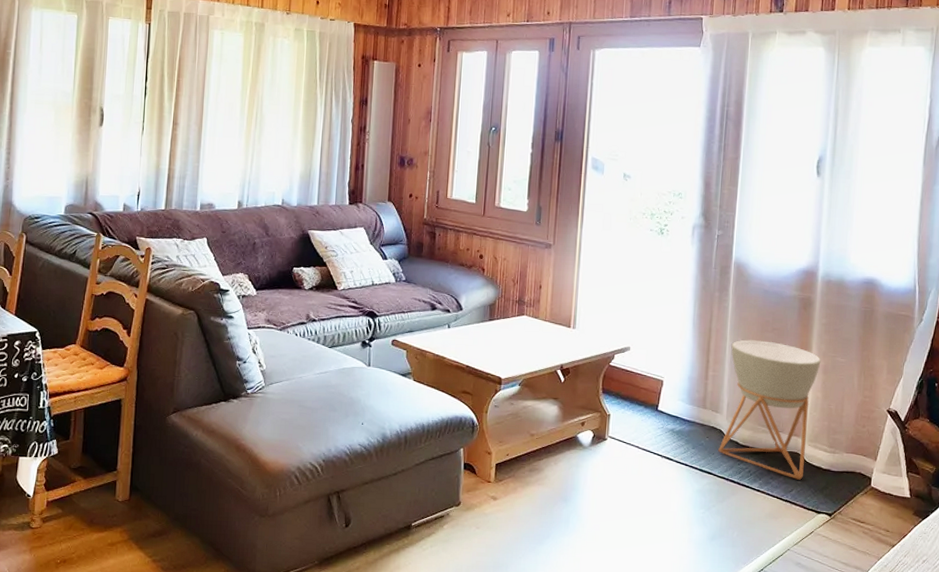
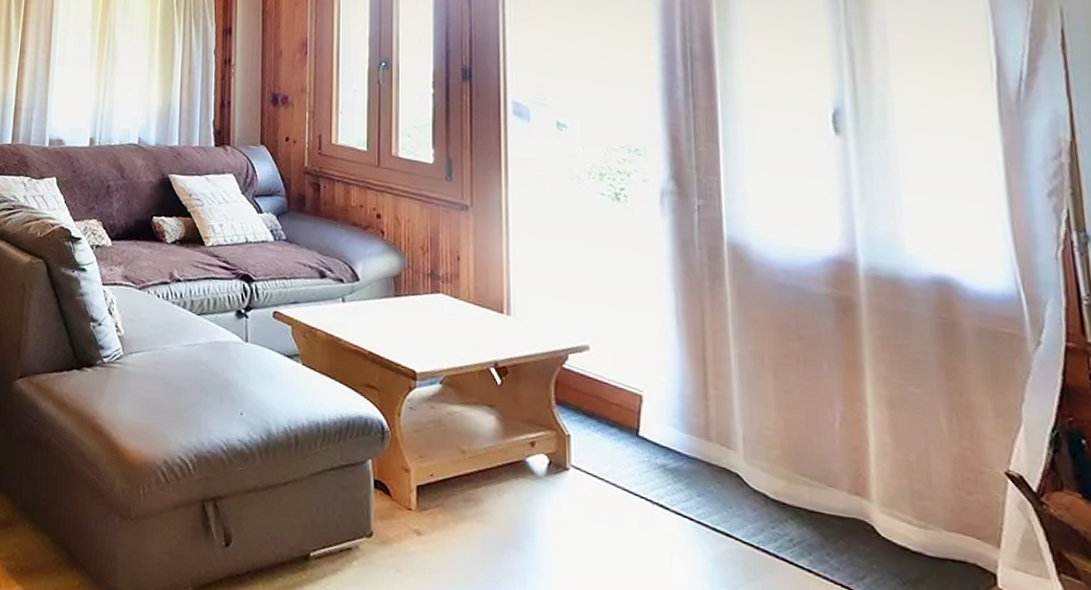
planter: present [718,339,821,480] -> none [738,349,882,563]

